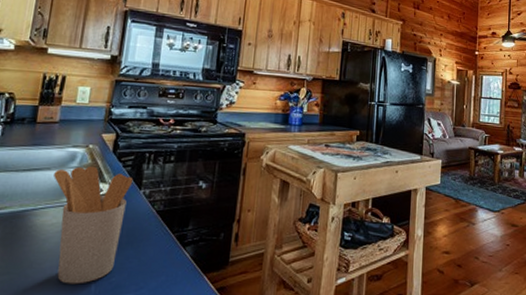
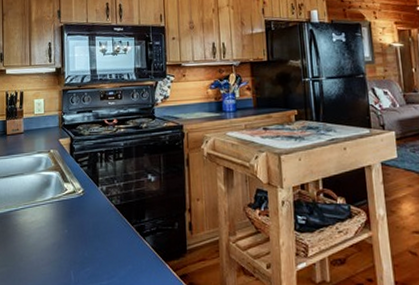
utensil holder: present [54,165,134,284] -> none [27,168,91,274]

